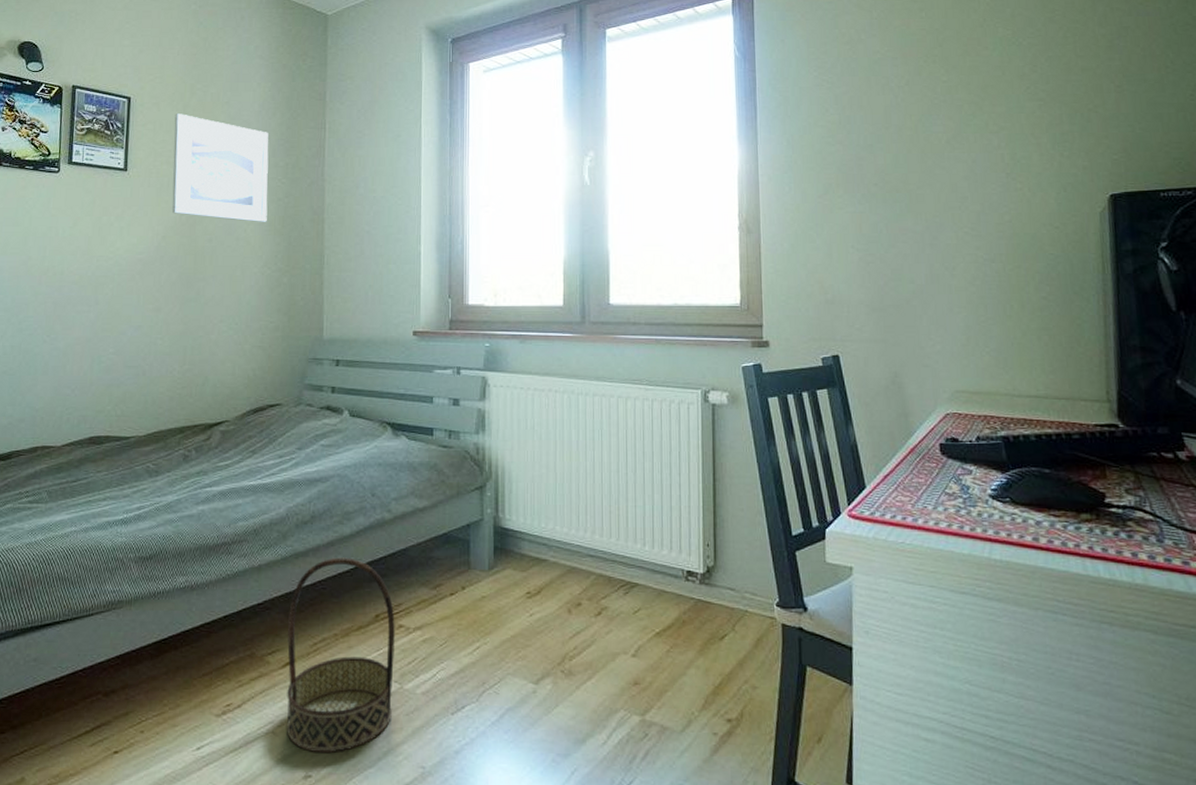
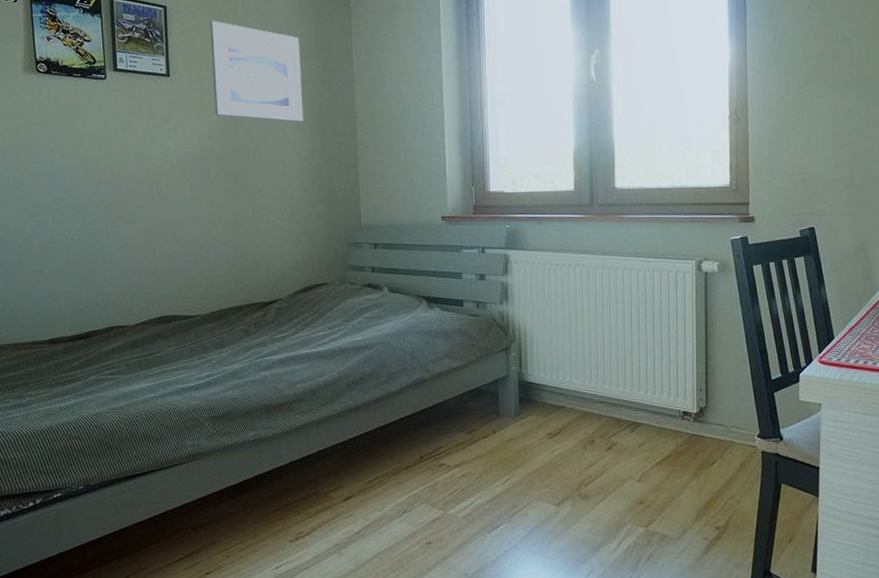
basket: present [286,557,395,754] -> none [346,411,438,567]

